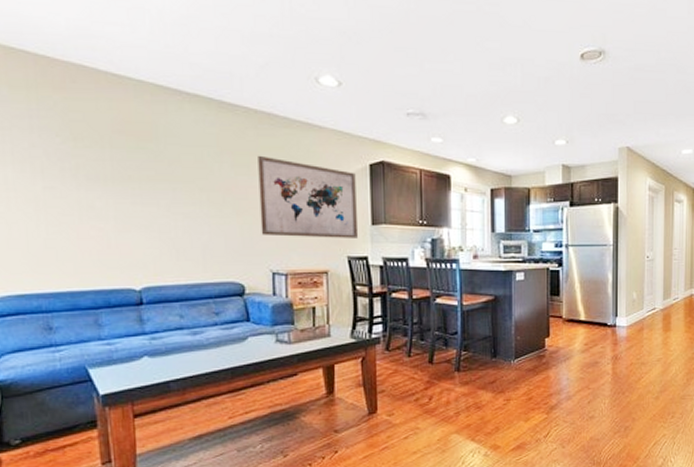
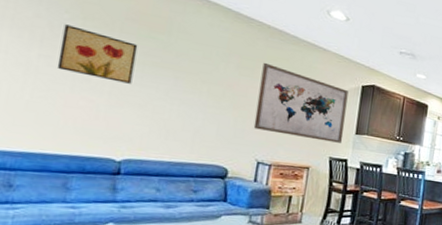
wall art: none [58,150,133,204] -> present [56,24,138,84]

